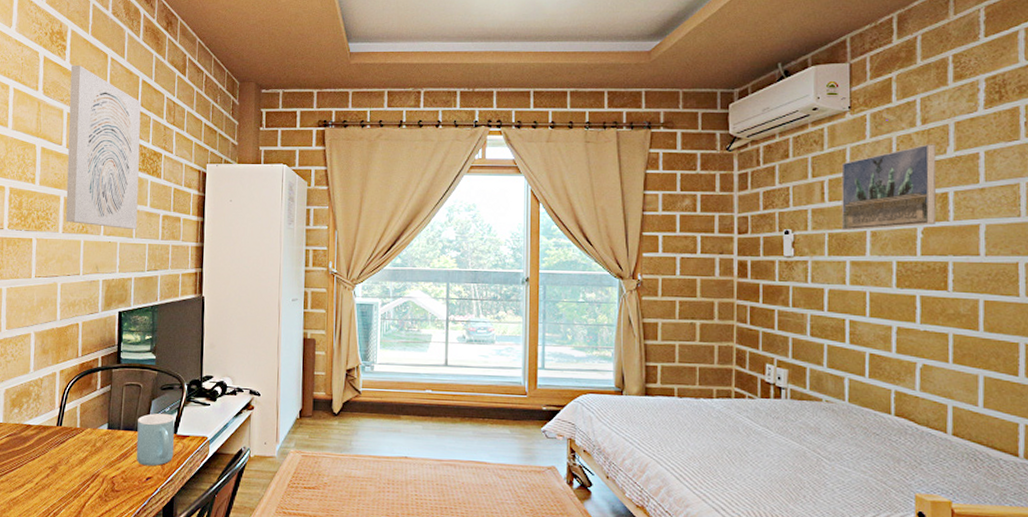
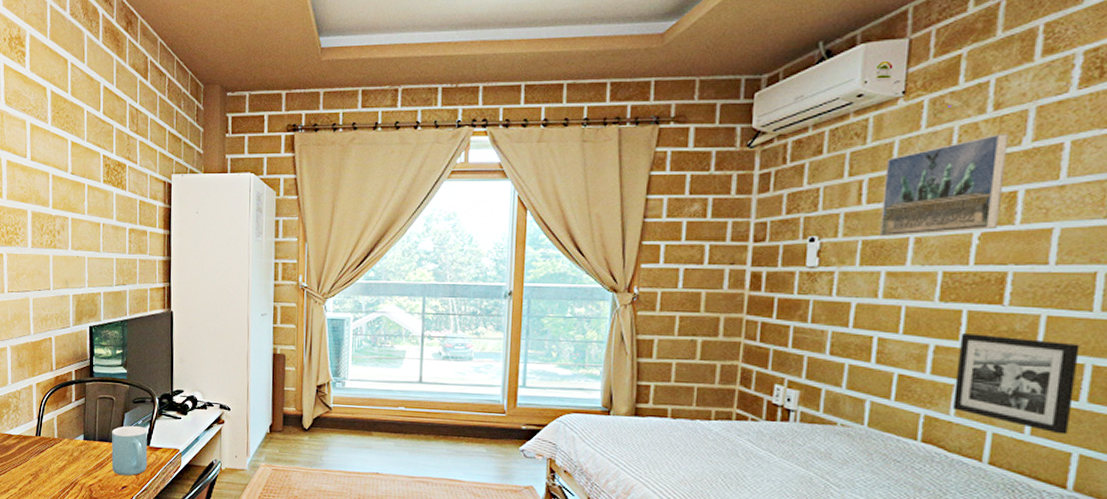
wall art: present [66,66,142,229] -> none [31,73,105,243]
picture frame: none [917,316,1014,407] -> present [953,333,1080,435]

